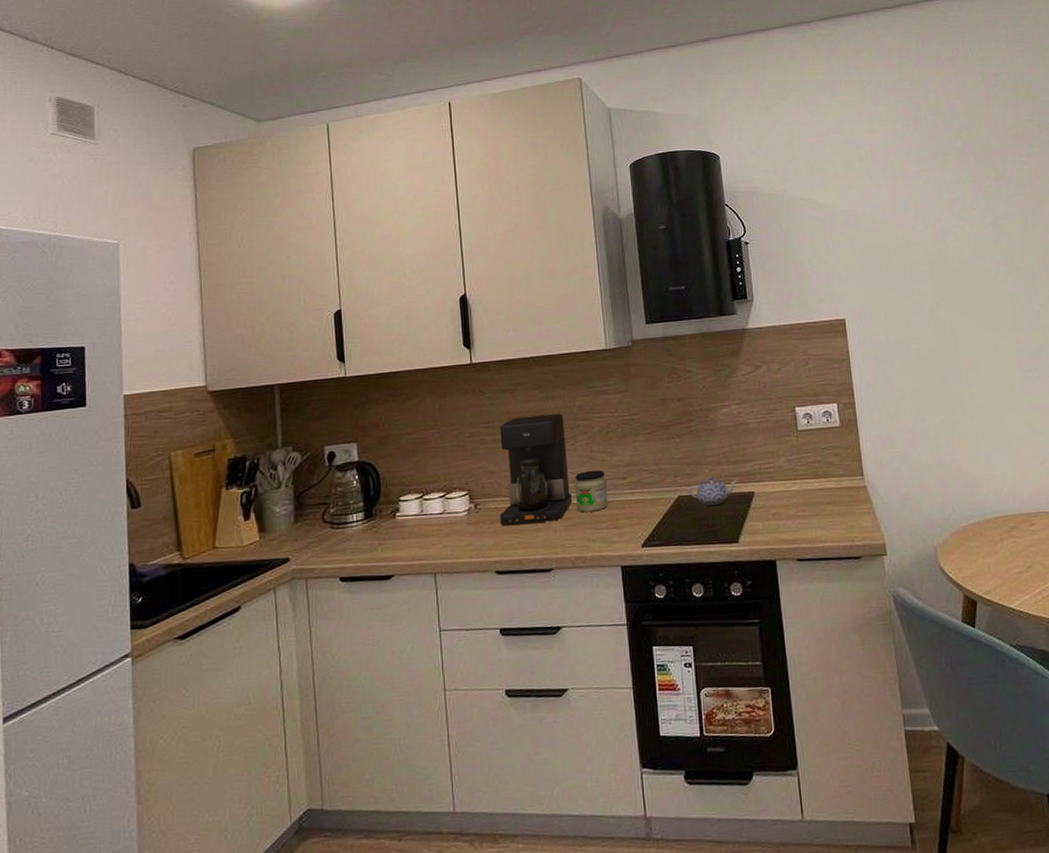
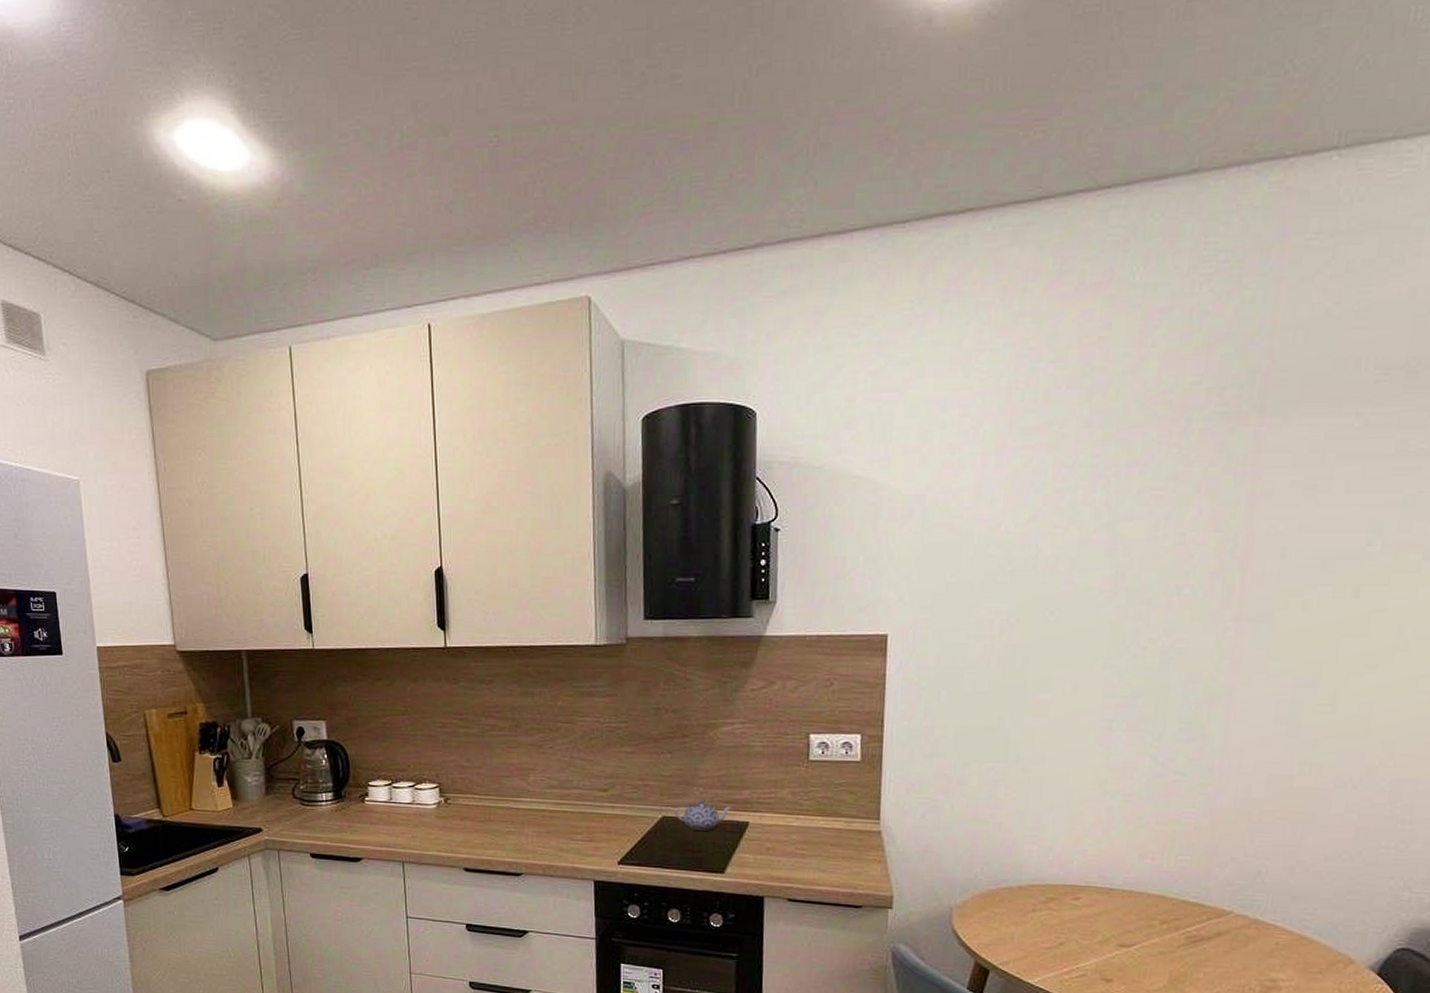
coffee maker: present [499,414,573,526] -> none [470,711,548,826]
jar: present [574,470,609,513] -> none [550,777,586,821]

